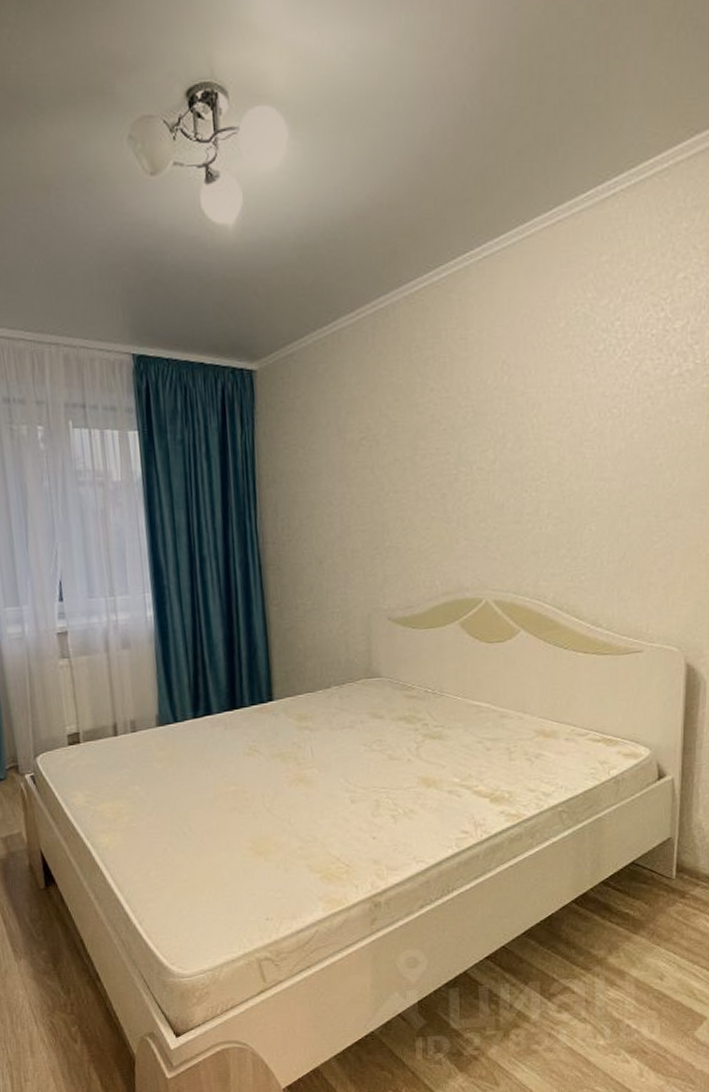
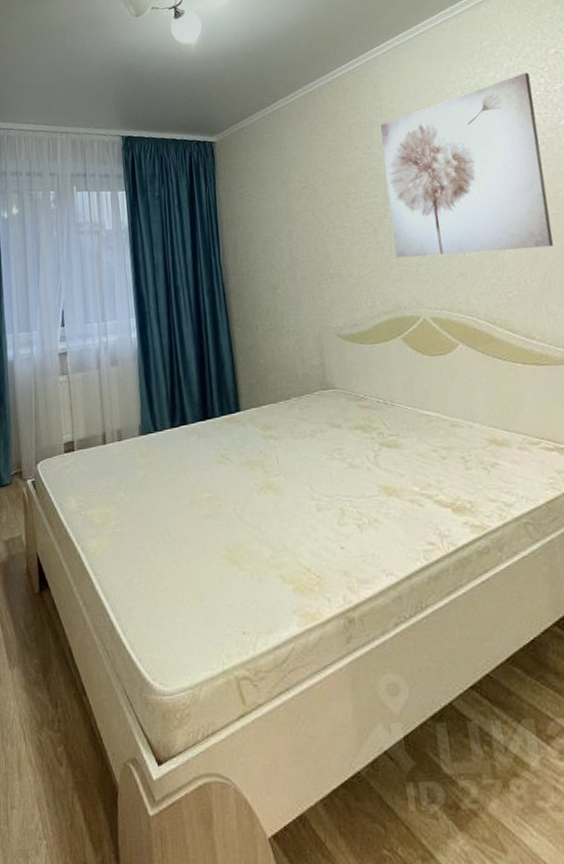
wall art: none [463,303,649,530] -> present [380,73,553,258]

